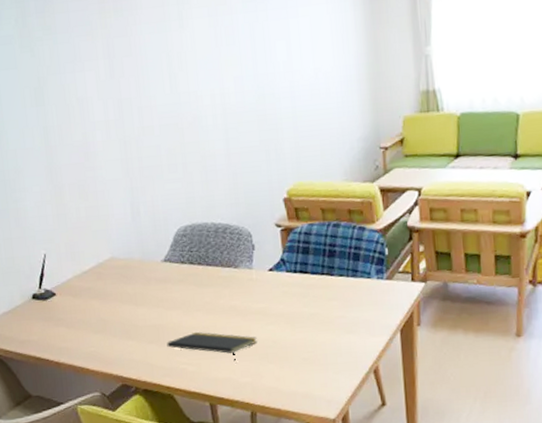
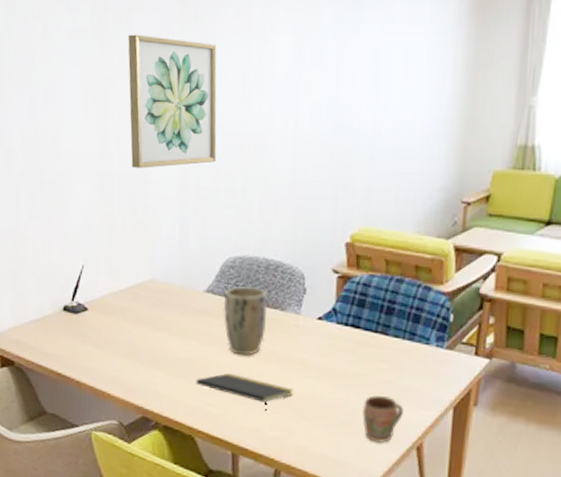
wall art: none [55,34,154,158] -> present [128,34,217,168]
plant pot: none [180,251,224,314] -> present [223,287,268,356]
mug: none [320,330,358,373] -> present [362,395,404,444]

